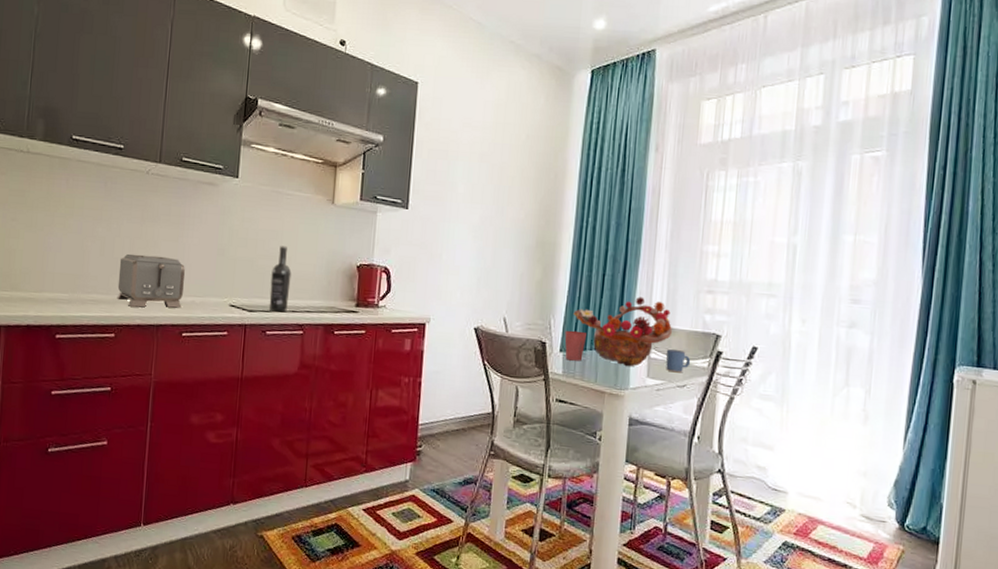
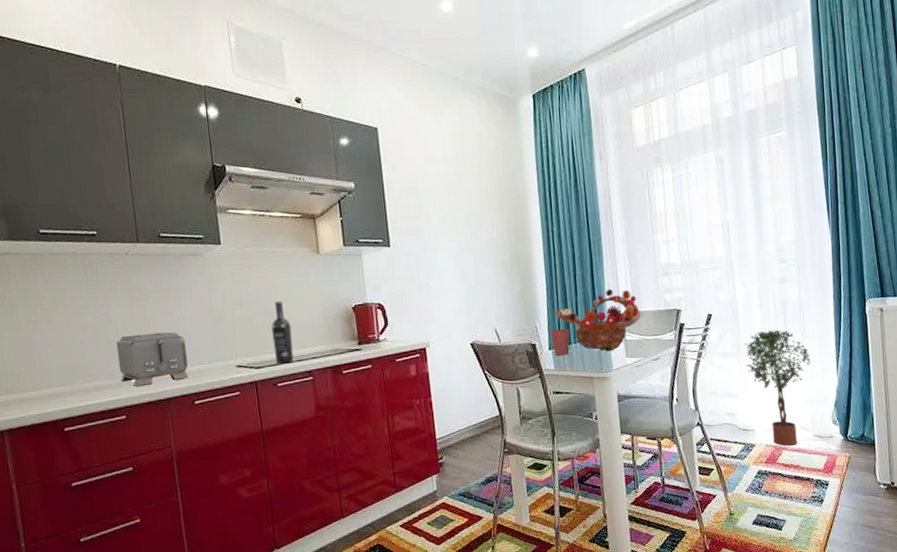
mug: present [666,349,691,373] -> none [638,329,660,349]
potted tree: none [788,378,873,521] -> present [745,329,812,446]

